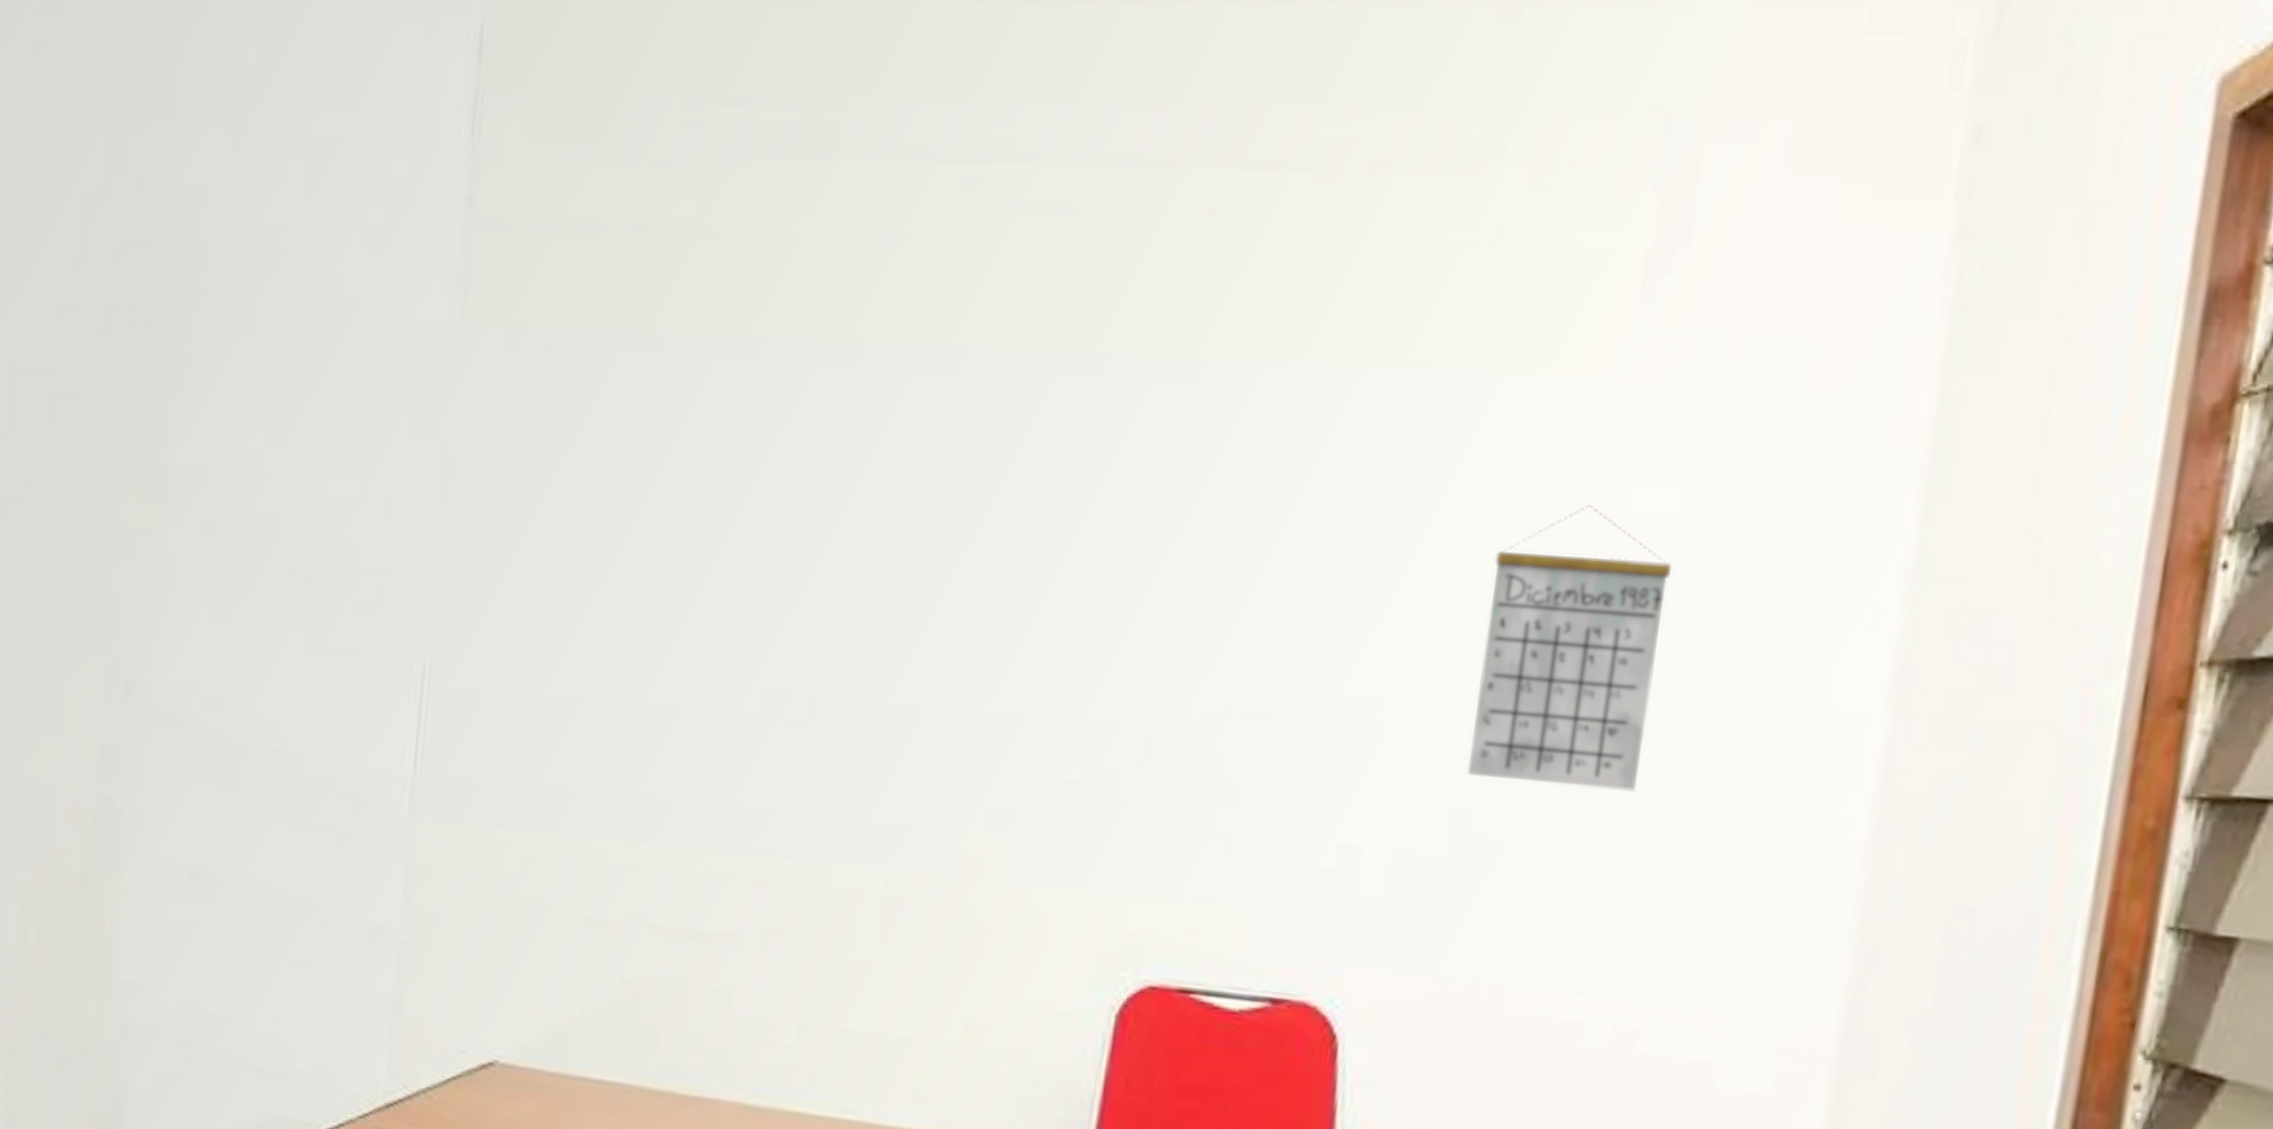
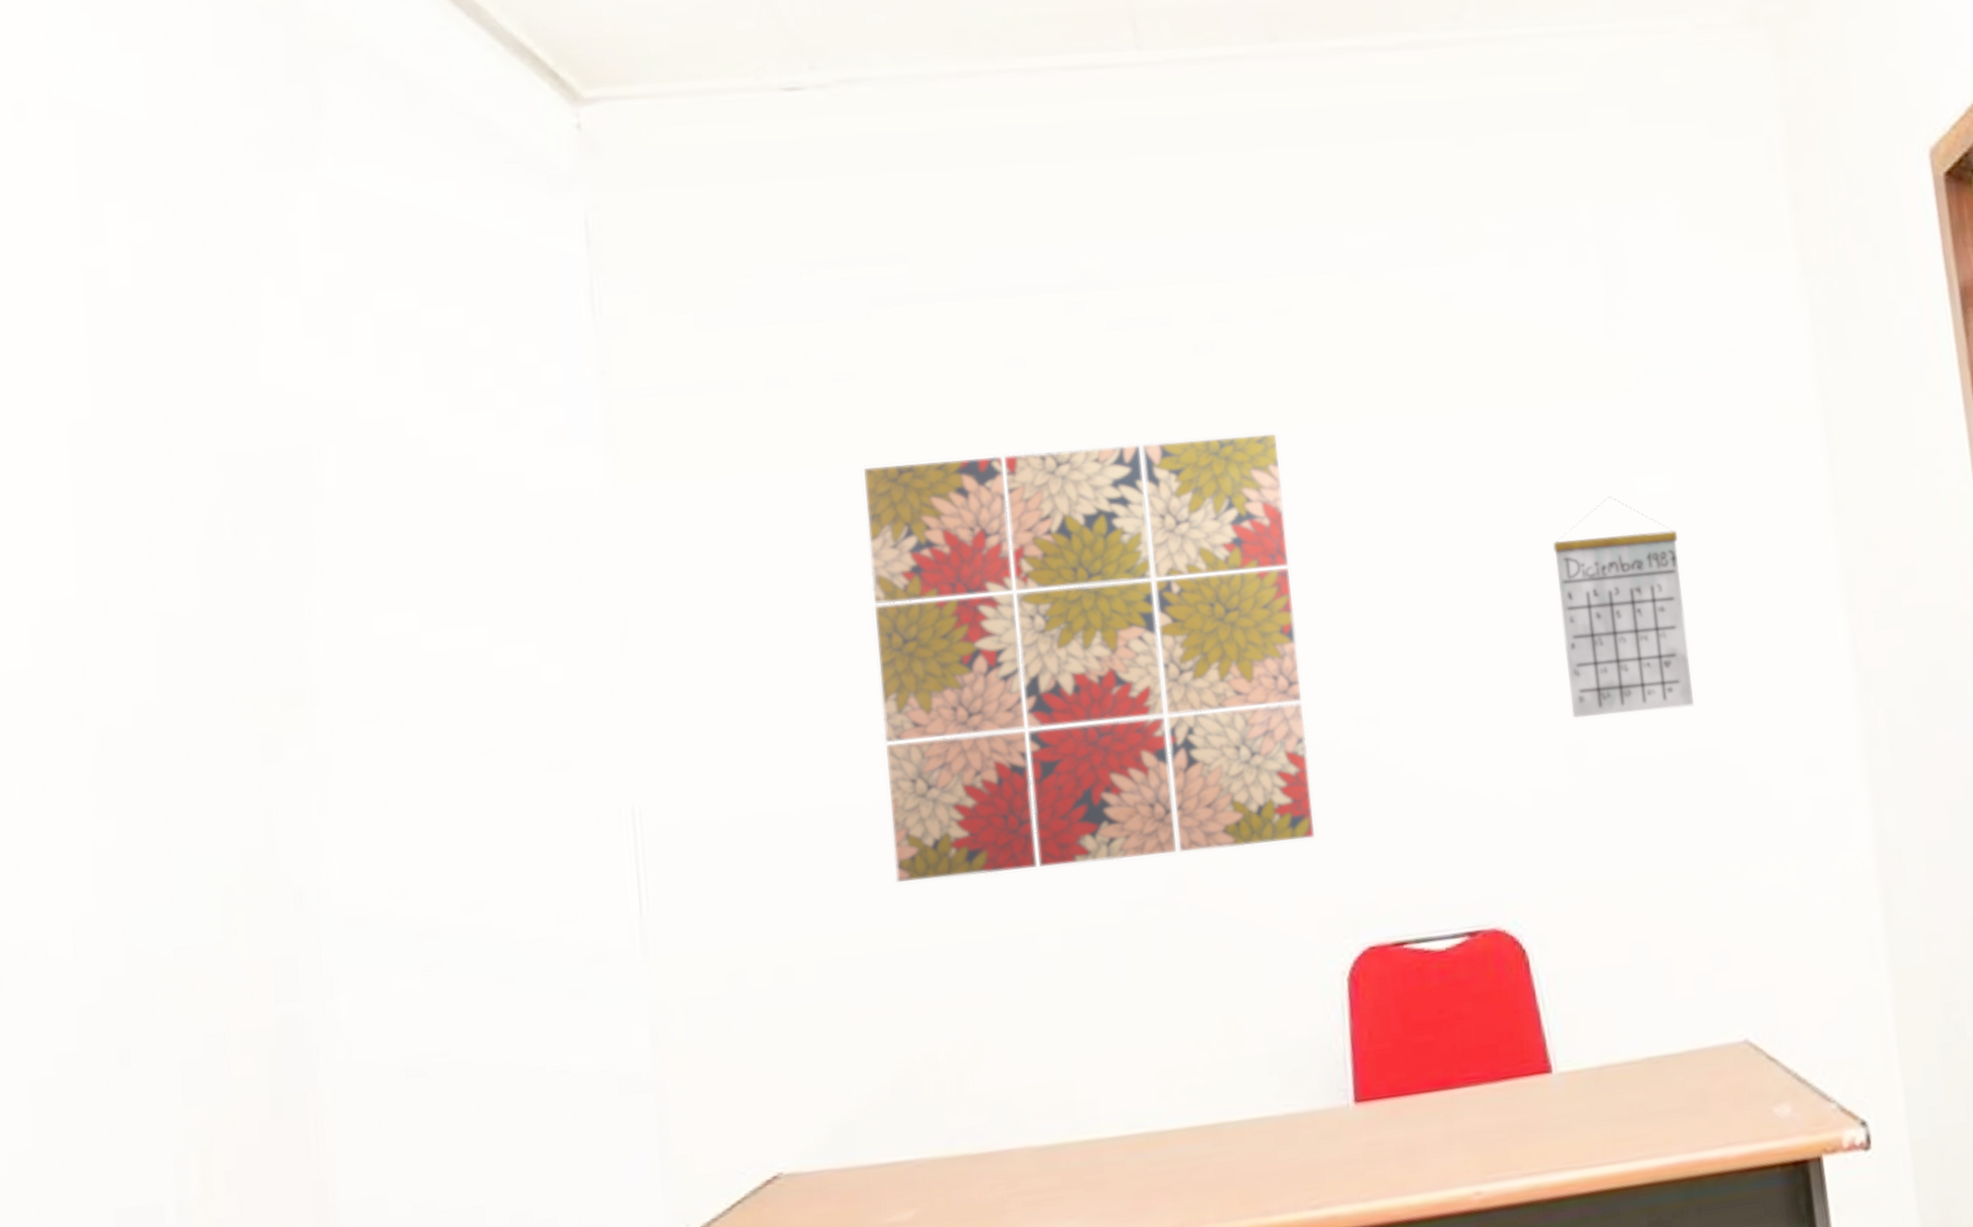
wall art: none [658,341,1176,849] -> present [864,434,1314,882]

